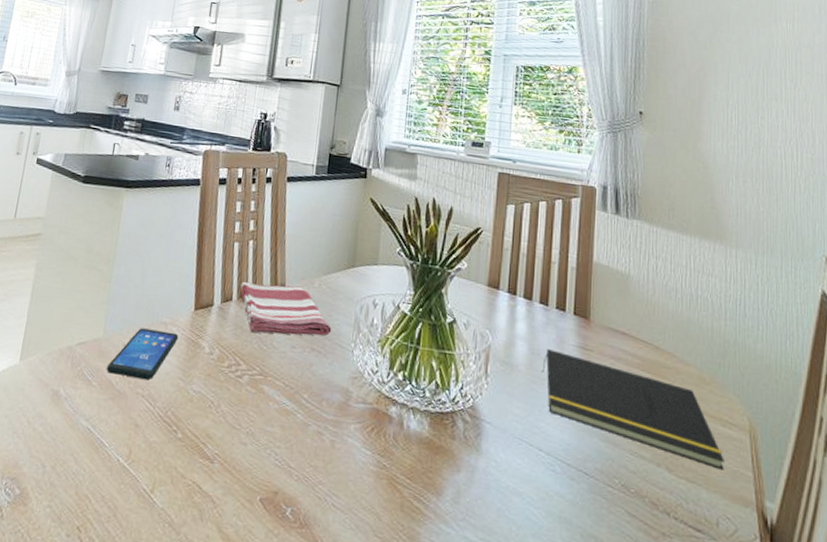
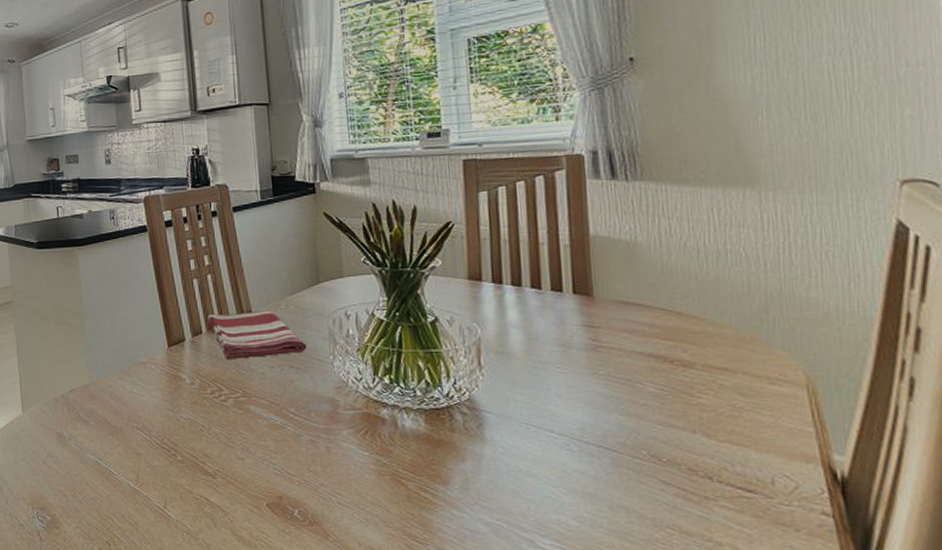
smartphone: present [107,328,179,380] -> none [100,370,159,415]
notepad: present [542,349,724,470] -> none [543,333,777,429]

